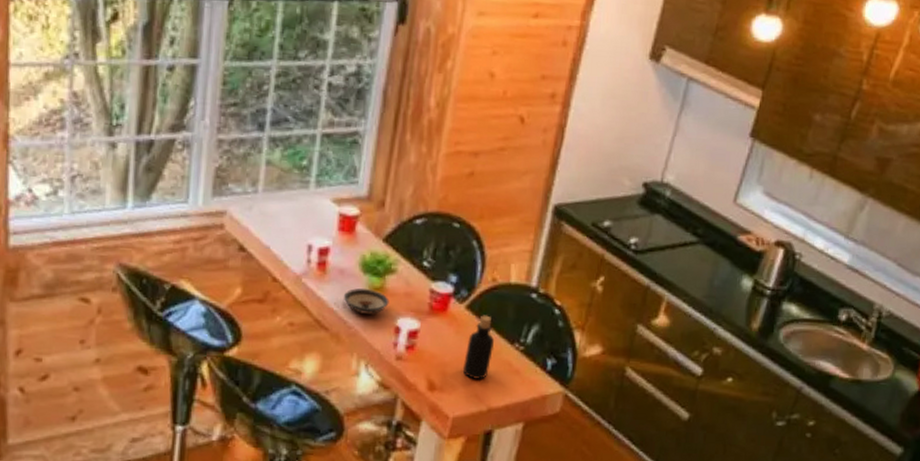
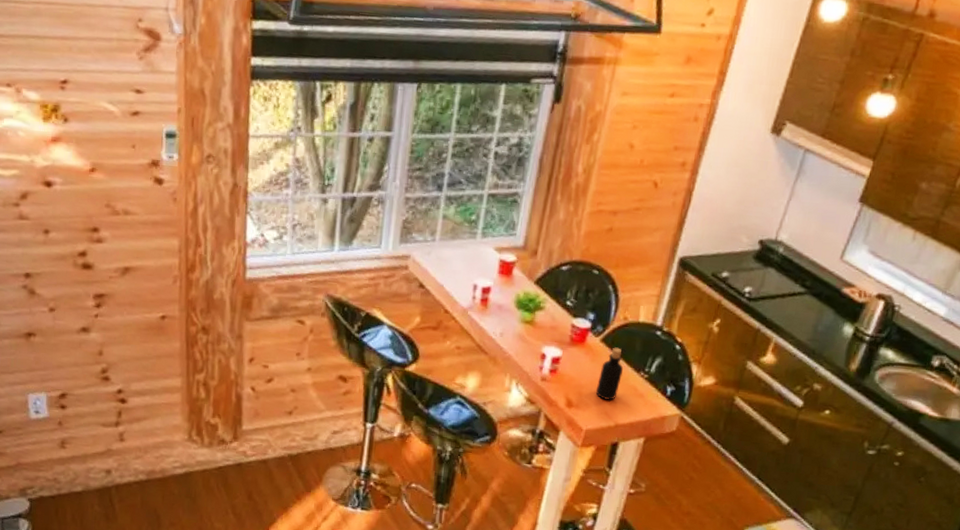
saucer: present [344,288,390,314] -> none [501,321,538,343]

